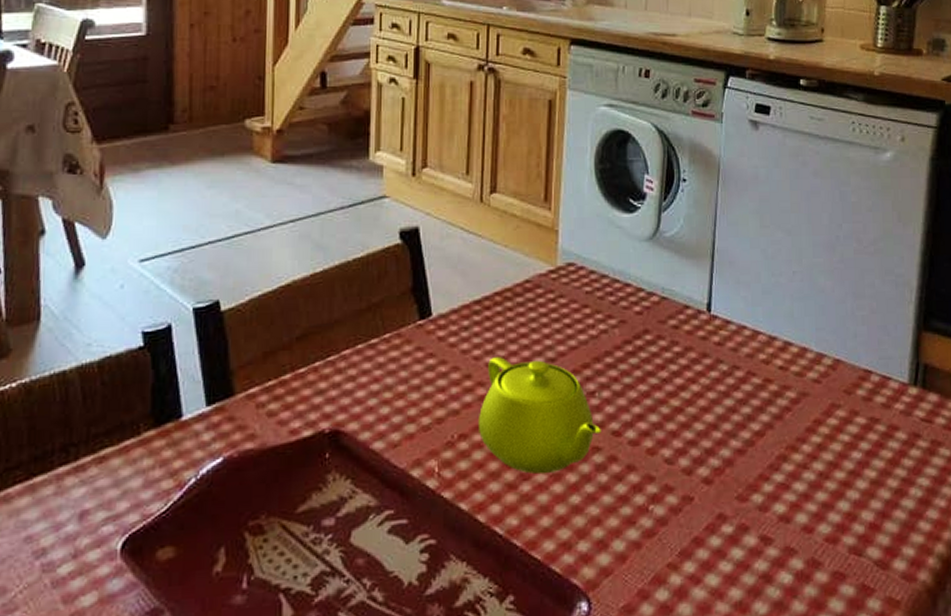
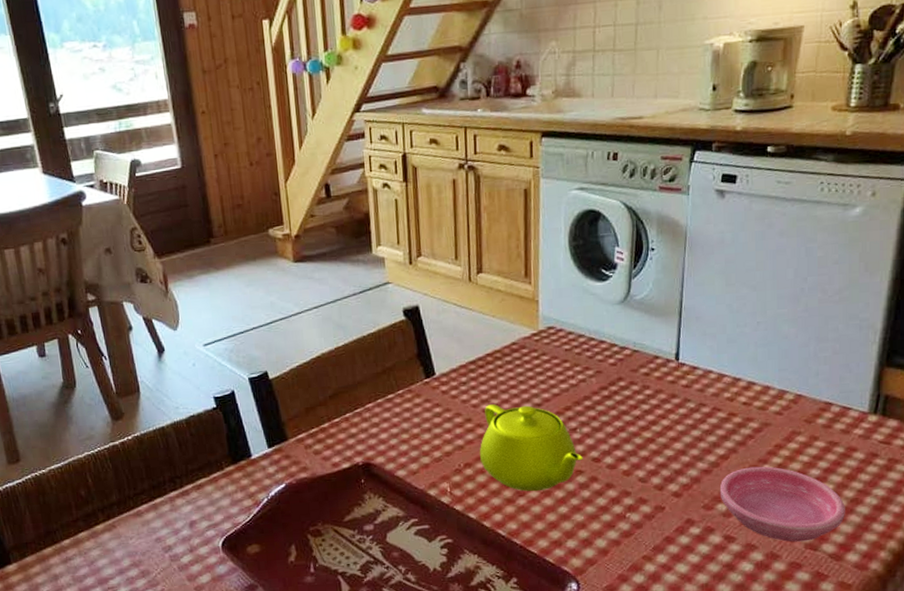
saucer: none [755,446,890,545] -> present [719,466,845,542]

